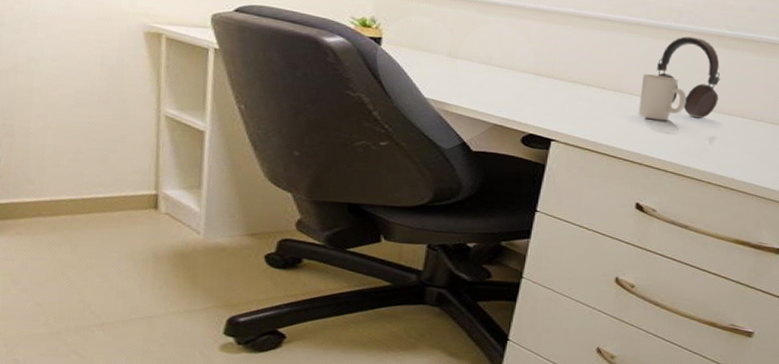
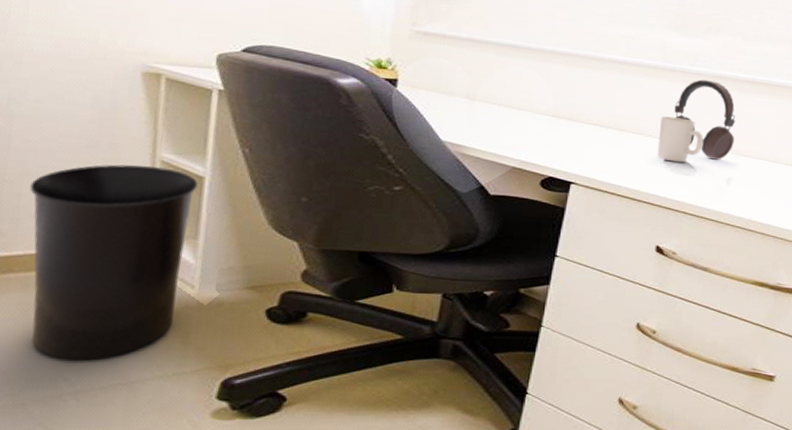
waste bin: none [51,119,199,297] -> present [29,164,198,361]

